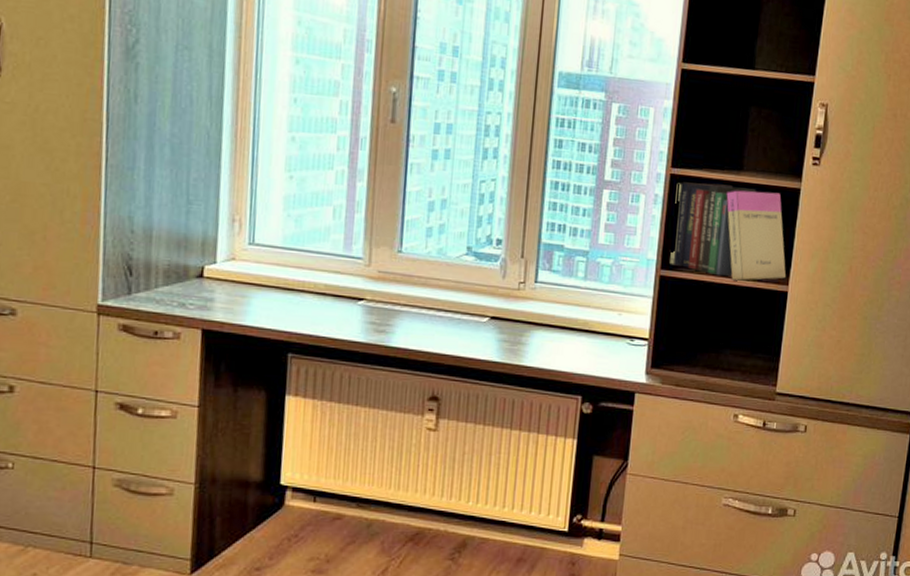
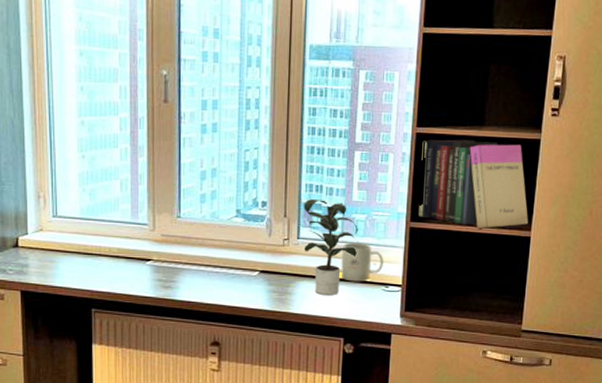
potted plant: none [542,239,603,348] -> present [303,199,359,295]
mug: none [581,289,630,334] -> present [341,242,383,282]

